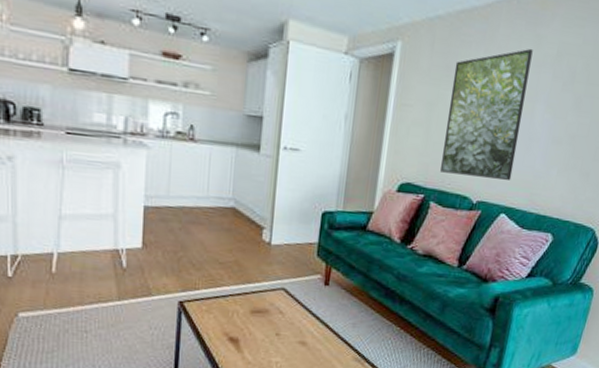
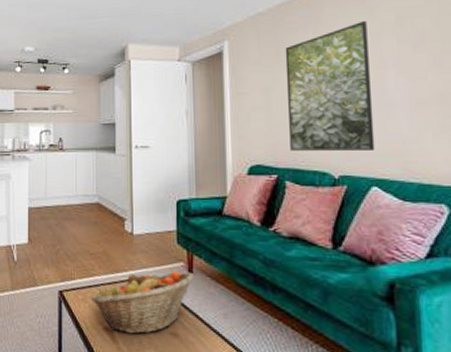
fruit basket: none [215,283,330,344] -> present [90,271,195,334]

